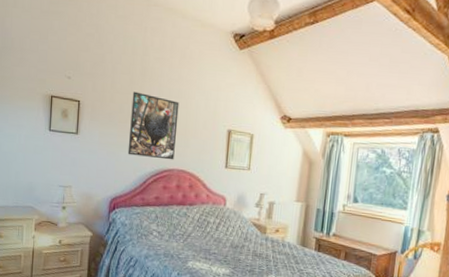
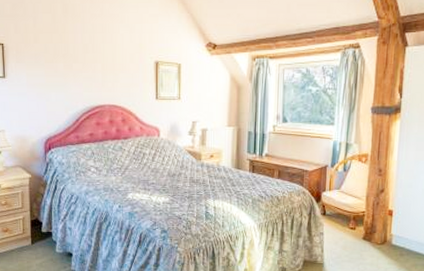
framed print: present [127,91,179,160] -> none [56,30,105,96]

